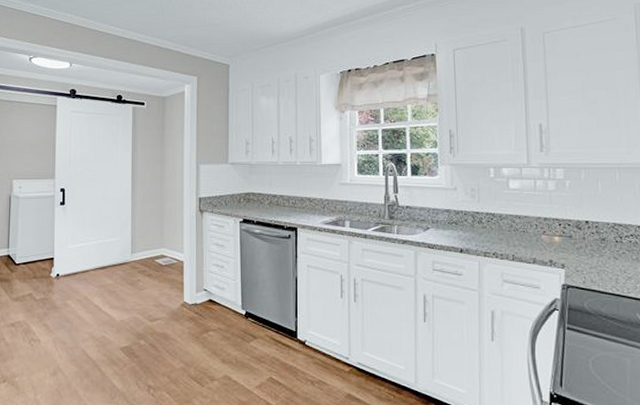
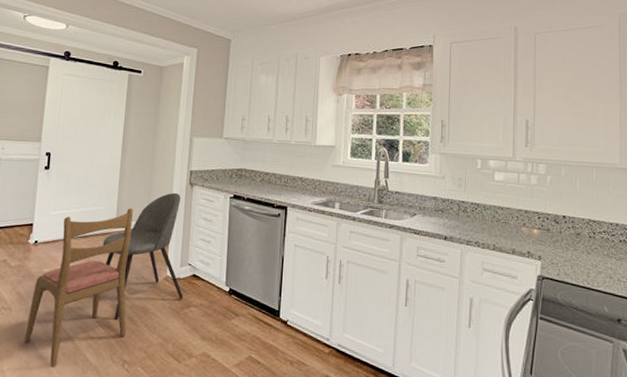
dining chair: none [54,238,149,394] -> present [24,208,133,367]
dining chair: none [120,220,201,347] -> present [103,192,184,320]

